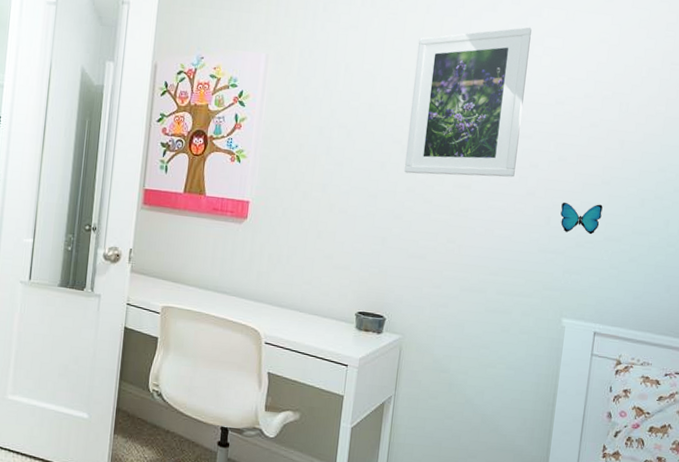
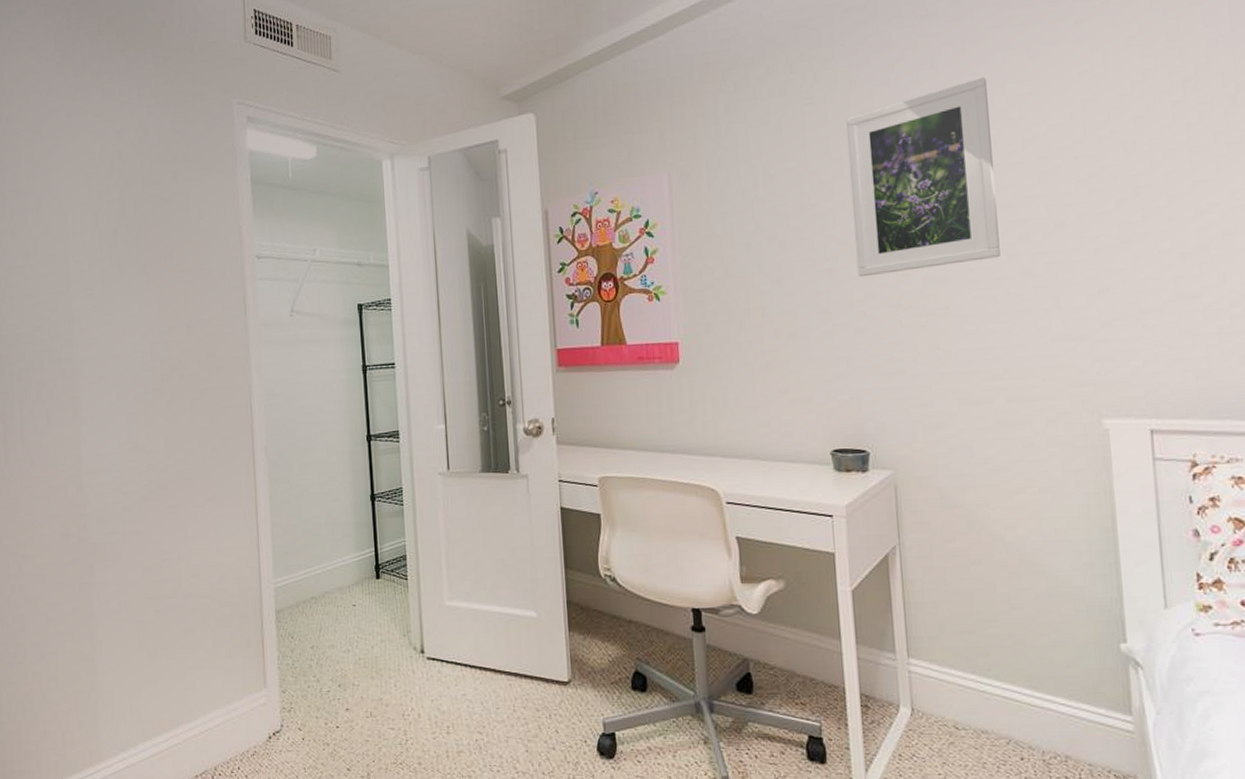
decorative butterfly: present [560,202,603,235] -> none [1071,270,1129,312]

